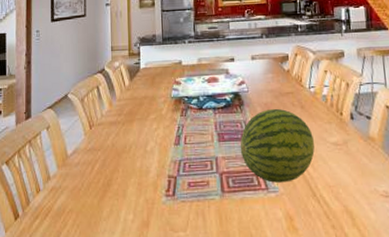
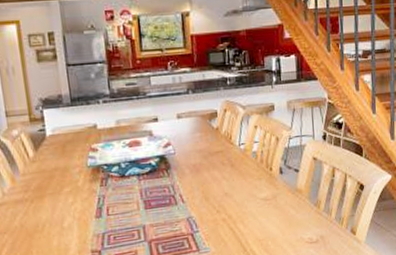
fruit: present [240,108,315,183] -> none [168,169,245,244]

